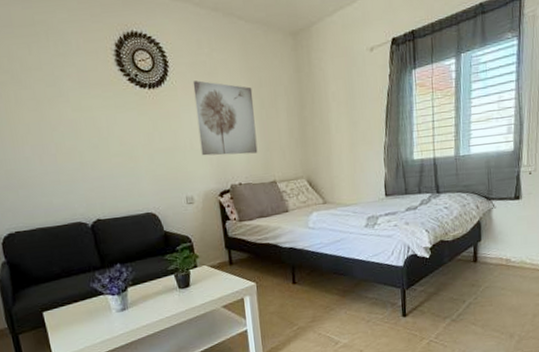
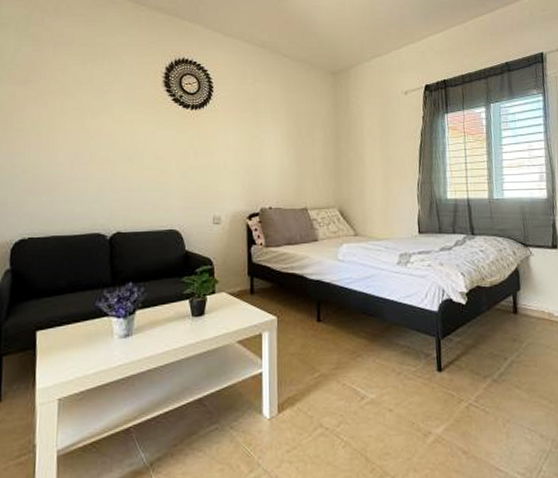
wall art: present [192,80,258,156] -> none [234,106,291,179]

